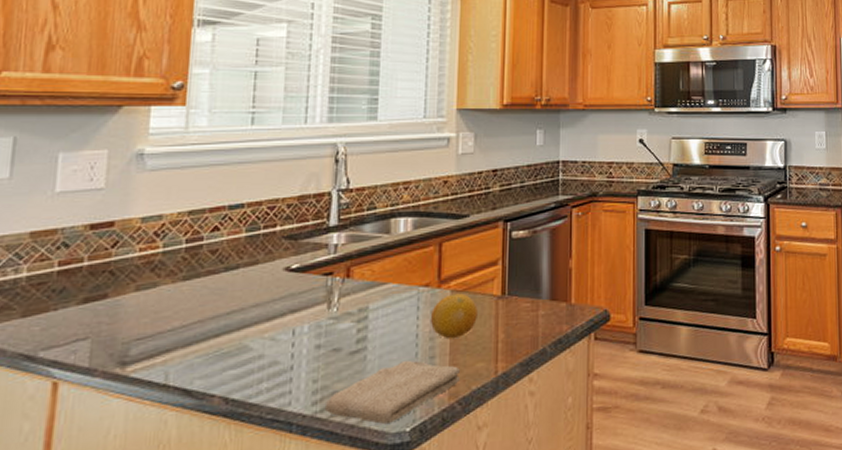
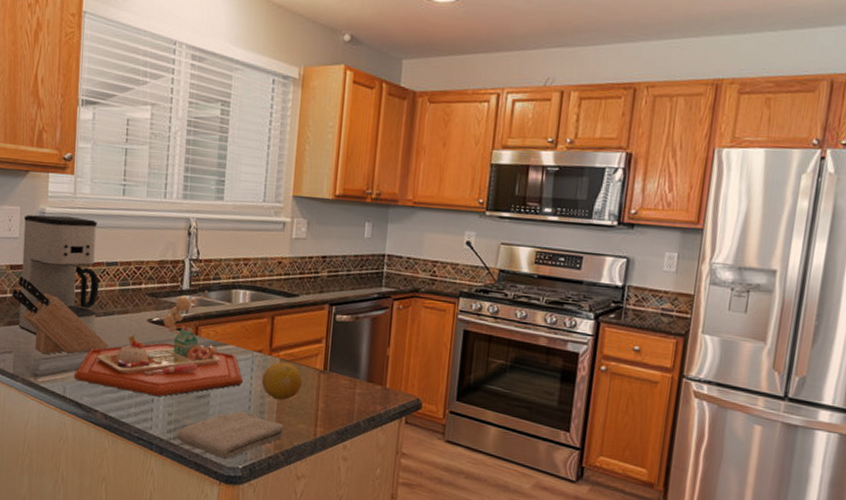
knife block: none [91,235,231,334] -> present [12,275,108,355]
coffee maker: none [100,155,219,311] -> present [19,215,99,335]
food tray: none [182,224,407,362] -> present [75,291,243,397]

